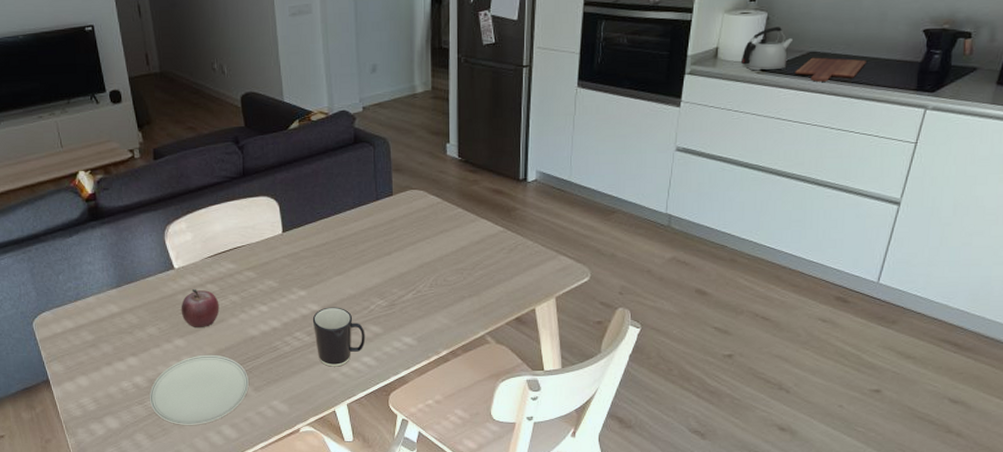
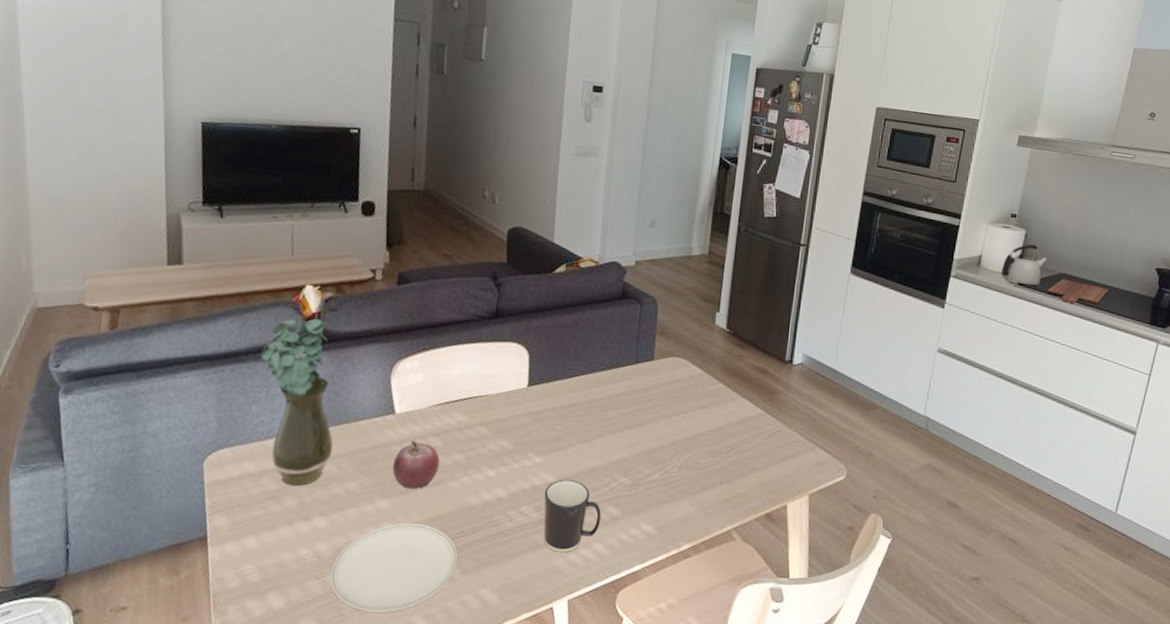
vase: none [55,193,131,335] -> present [259,313,334,487]

